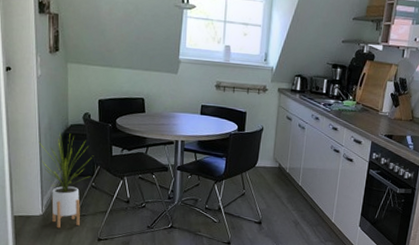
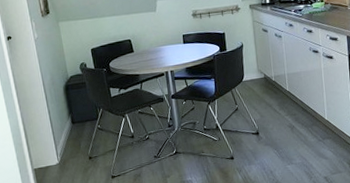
house plant: present [38,132,94,229] -> none [45,84,96,174]

